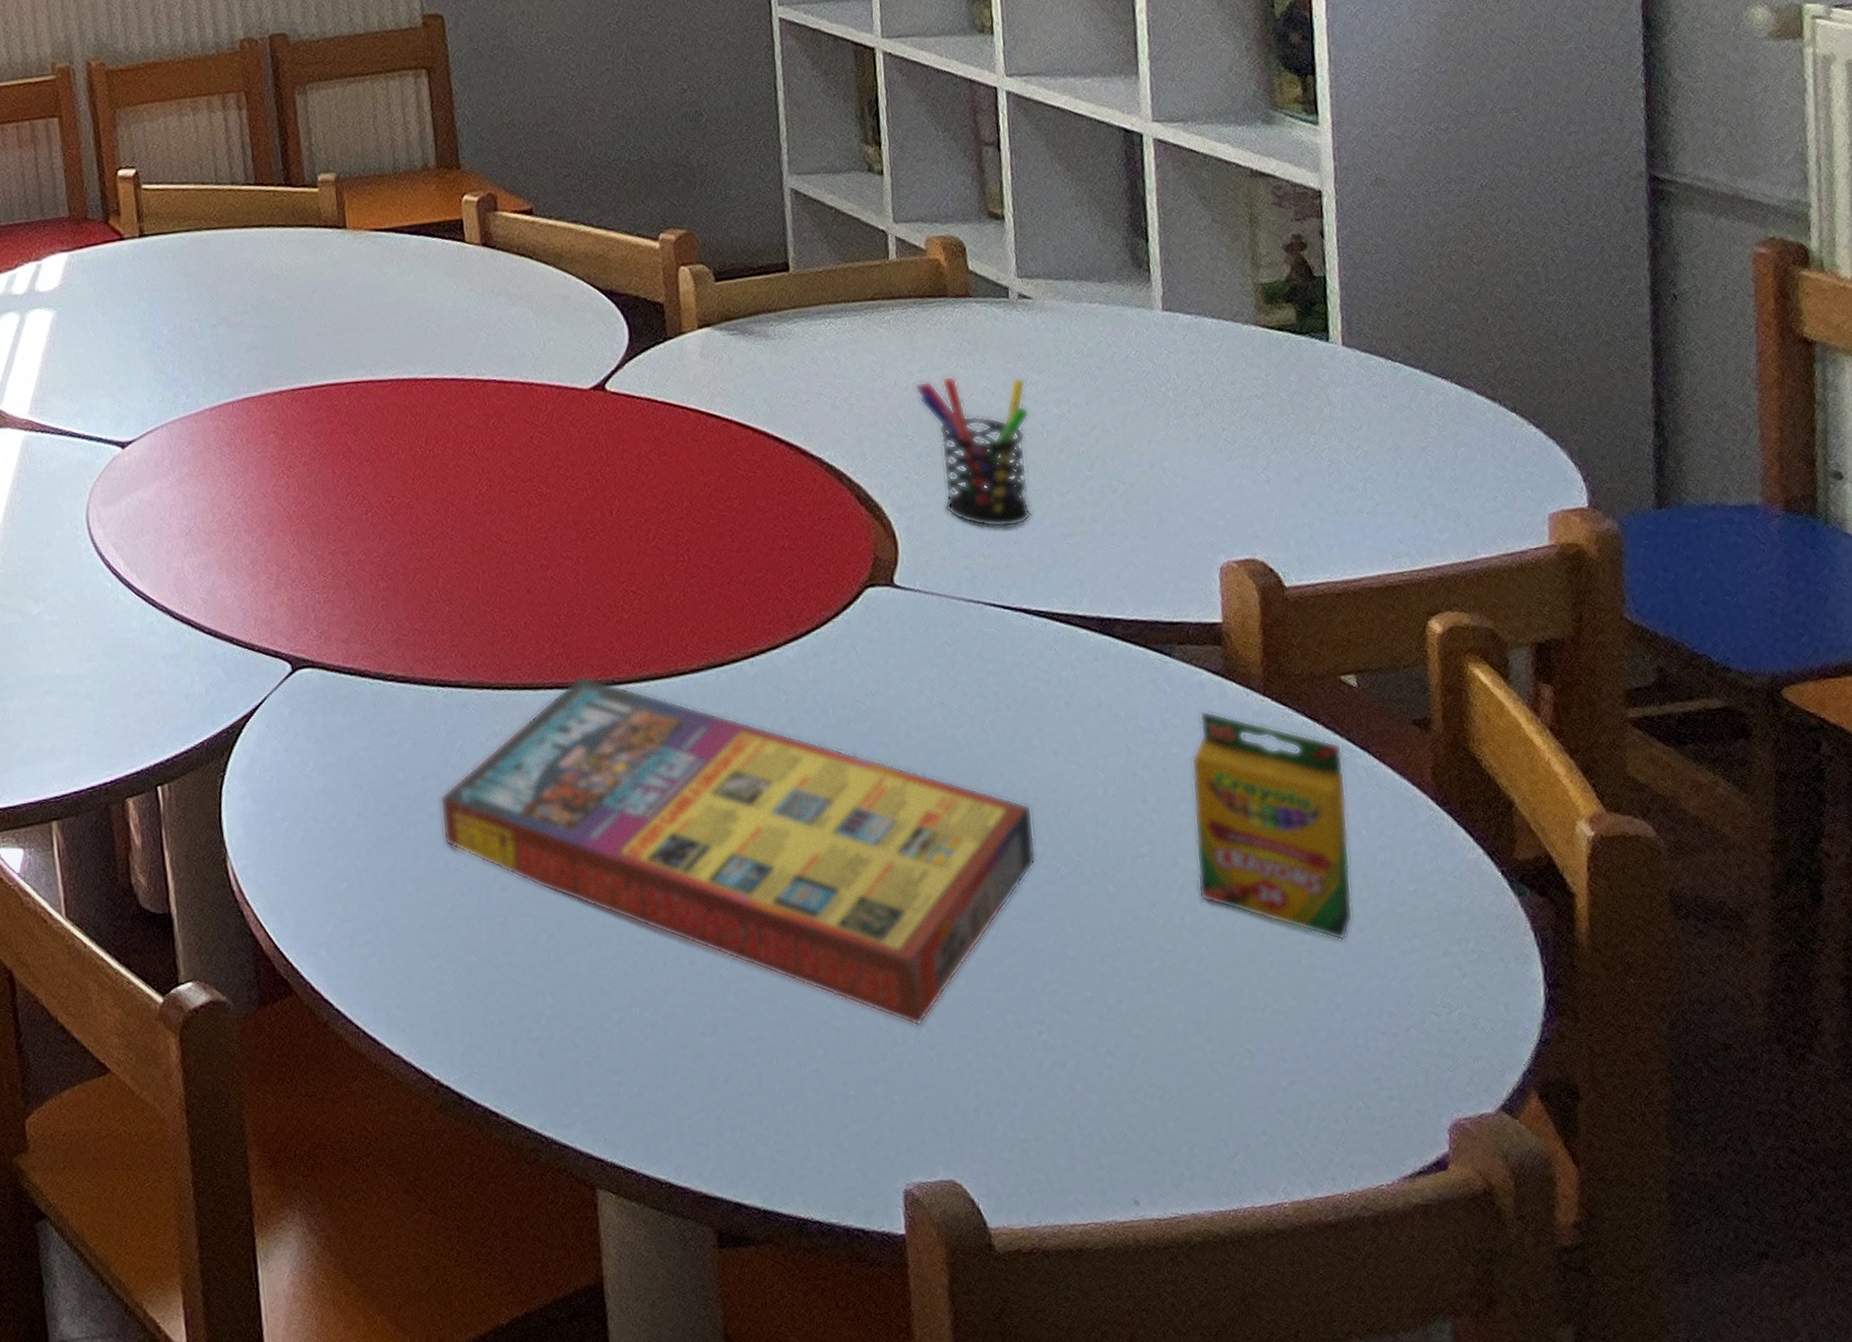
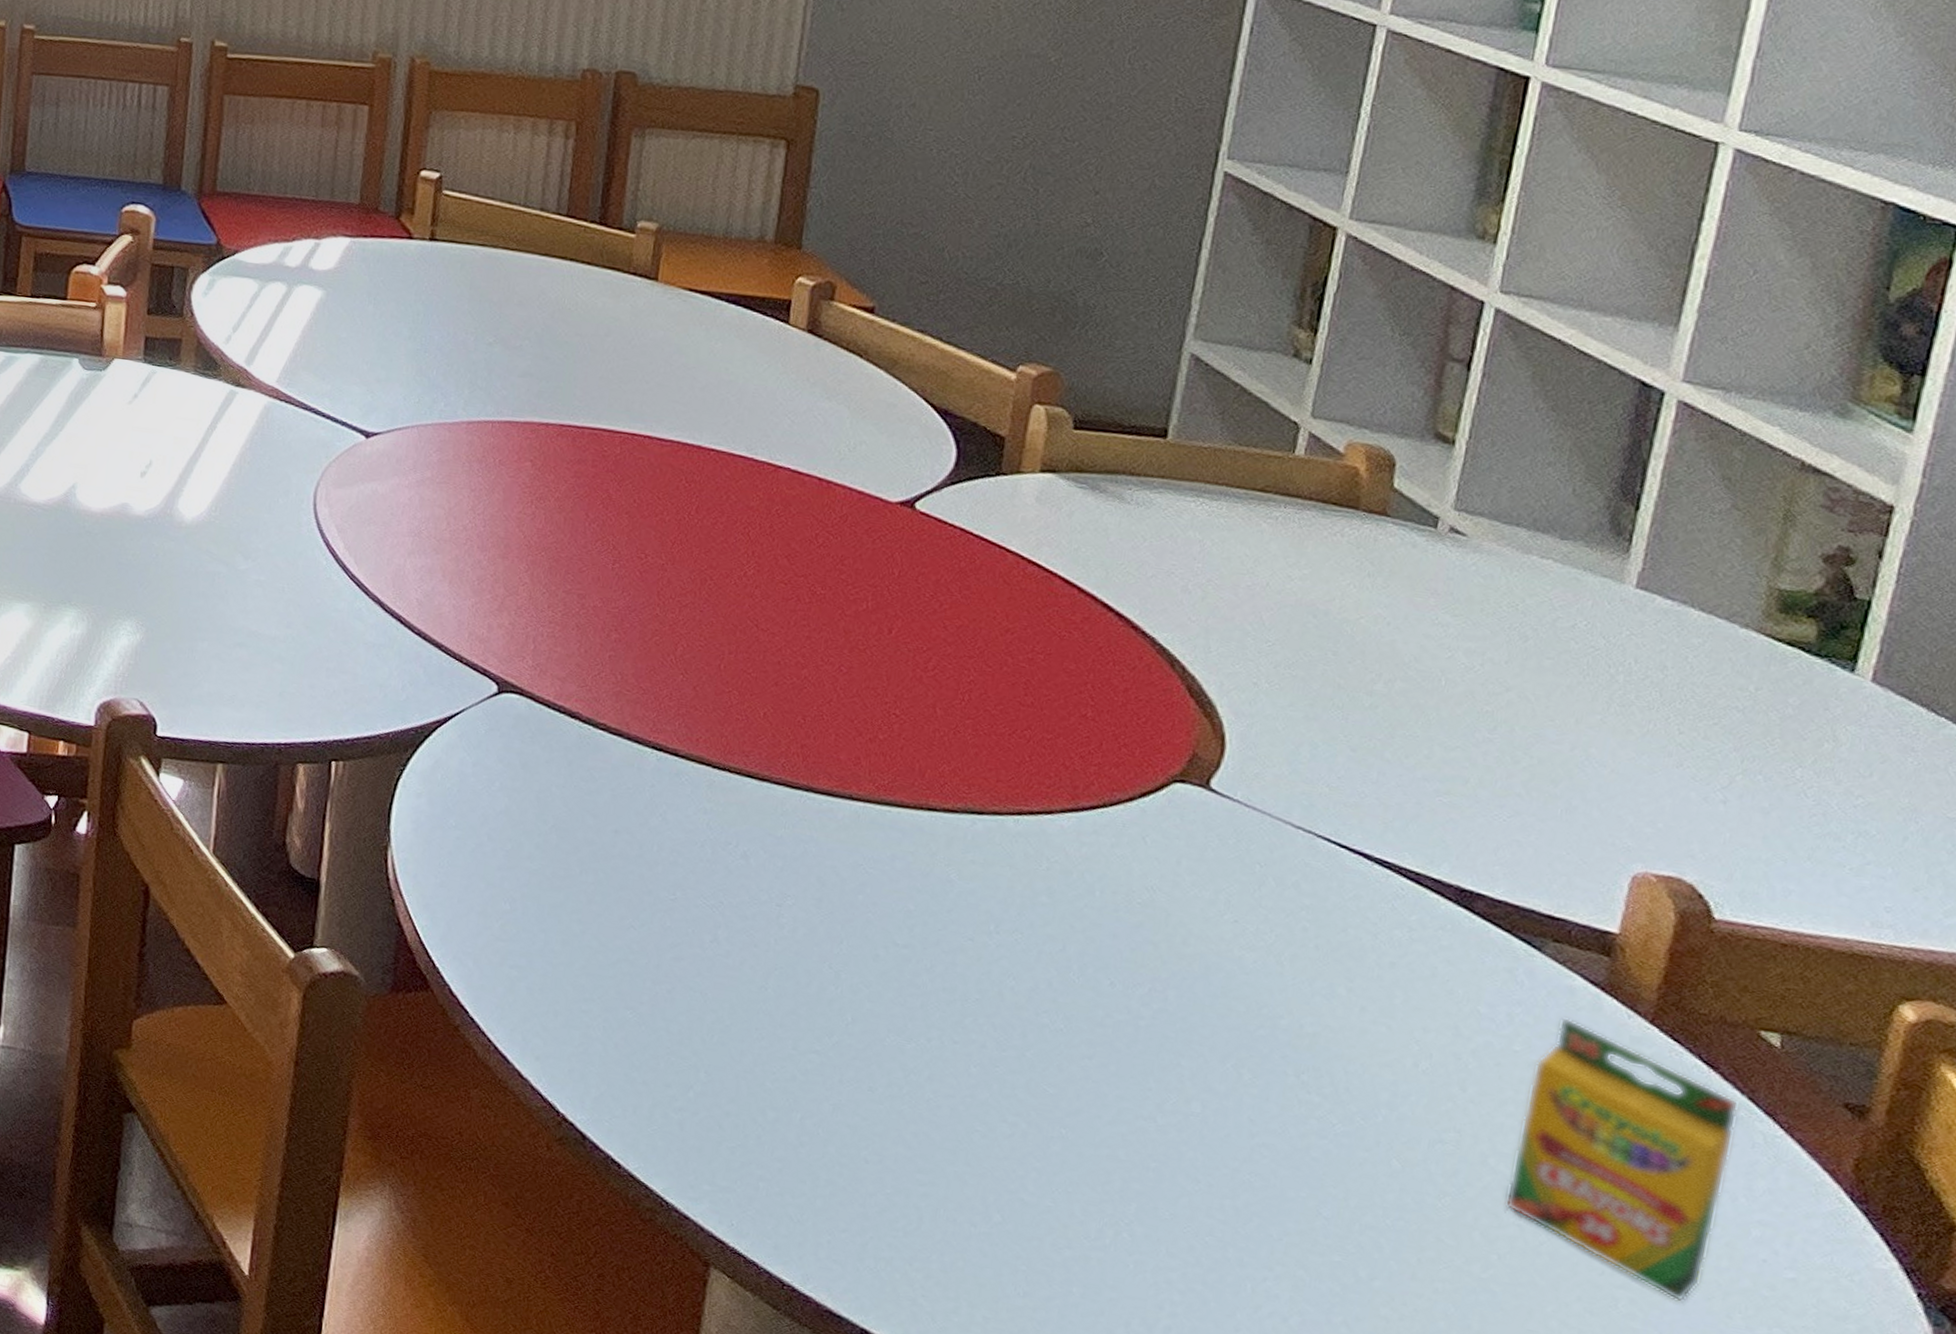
game compilation box: present [439,675,1036,1026] -> none [623,780,1318,1228]
pen holder: present [914,375,1032,528] -> none [1289,589,1434,768]

